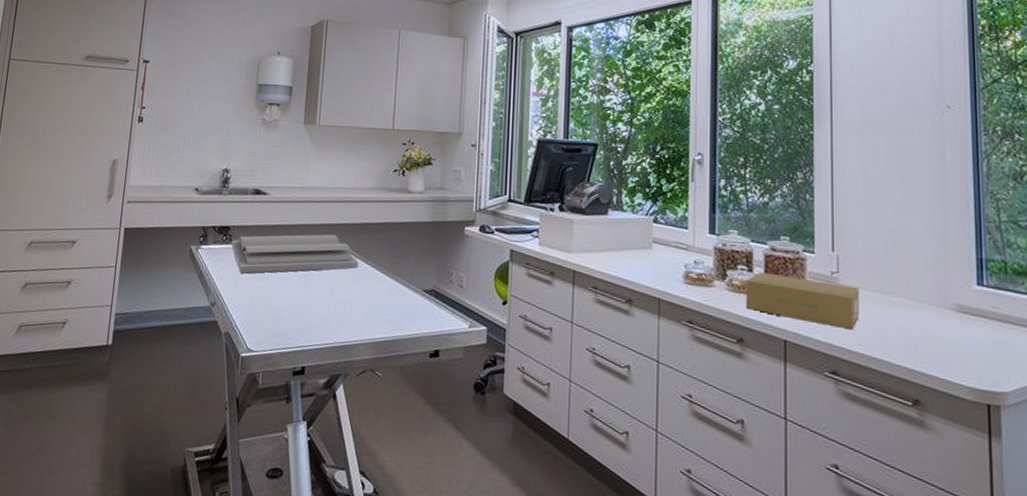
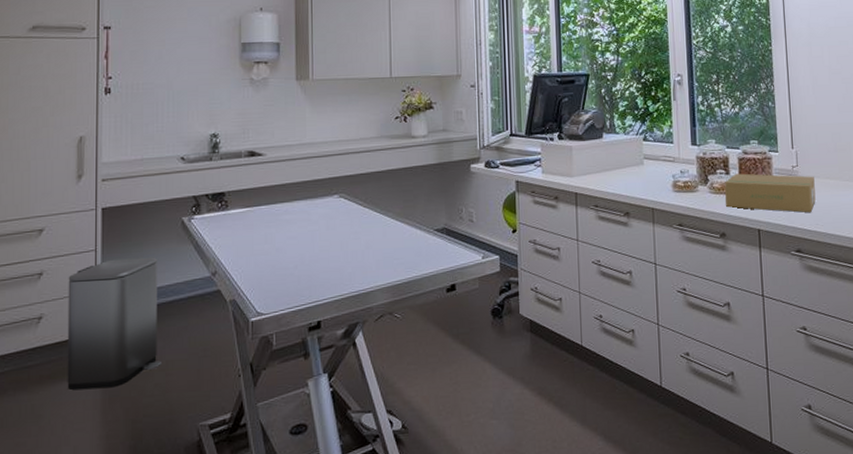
pedal bin: none [79,277,166,400] -> present [67,257,163,391]
towel: present [232,234,359,274] -> none [229,187,368,238]

